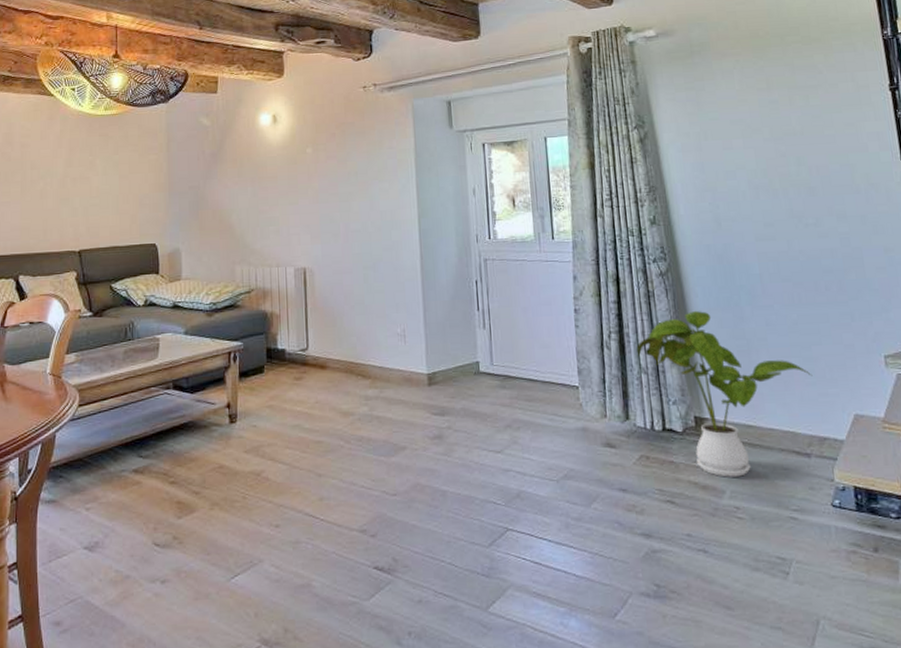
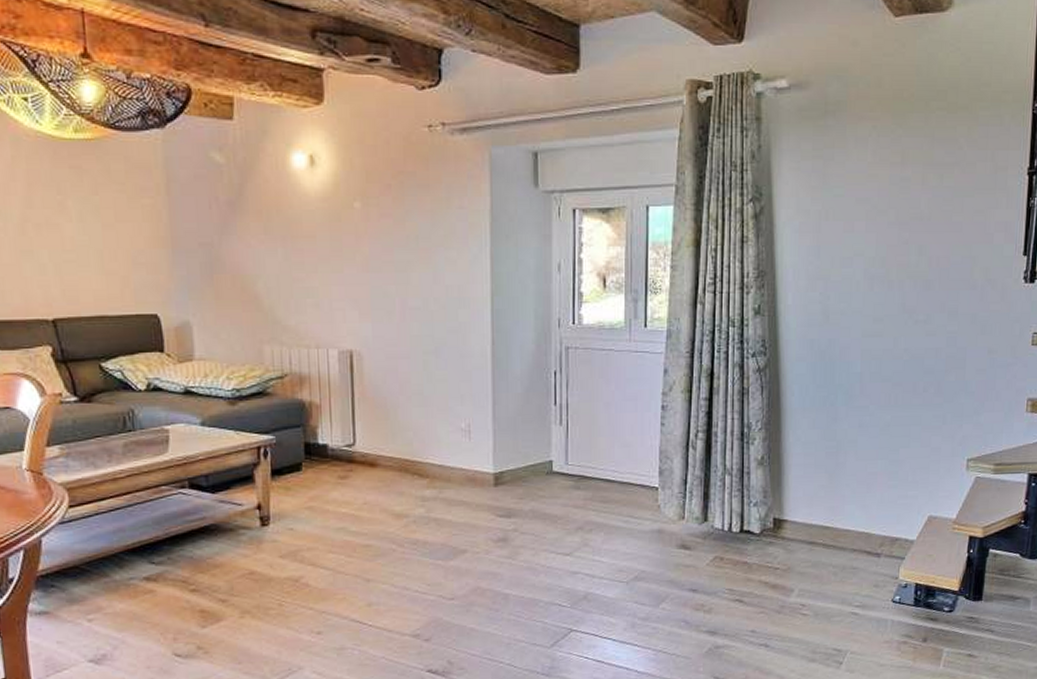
house plant: present [636,310,813,477] -> none [723,409,896,577]

